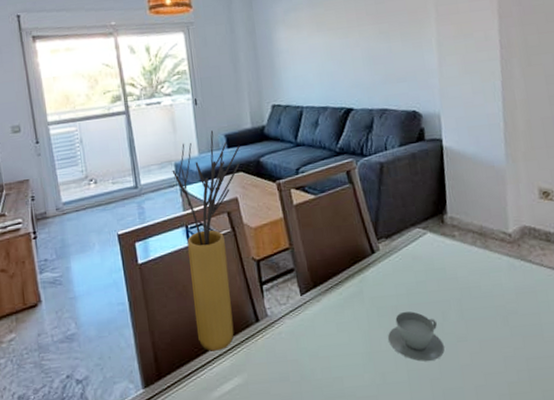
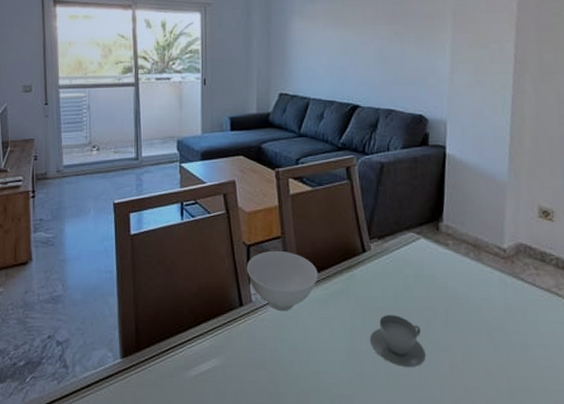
vase: present [172,130,240,351] -> none [174,111,243,330]
bowl: none [258,262,331,321] -> present [246,250,318,310]

